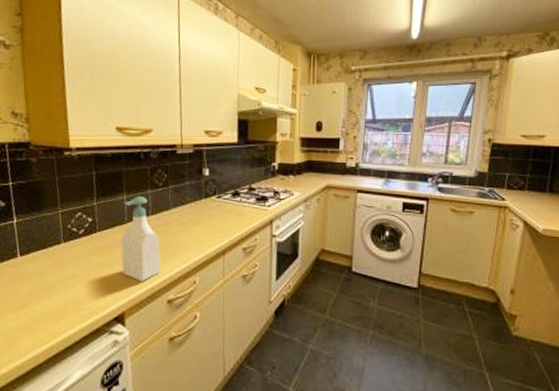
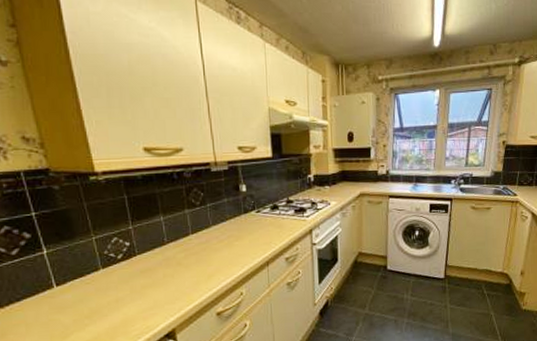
soap bottle: present [121,196,161,282] -> none [161,217,207,299]

